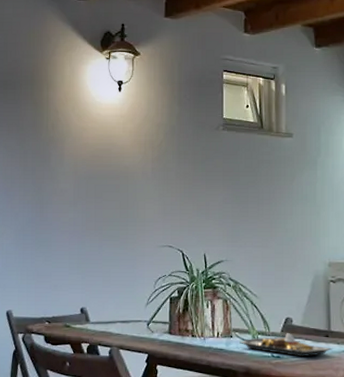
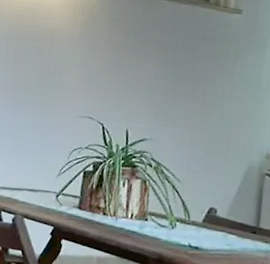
plate: present [240,333,333,357] -> none [155,224,259,252]

